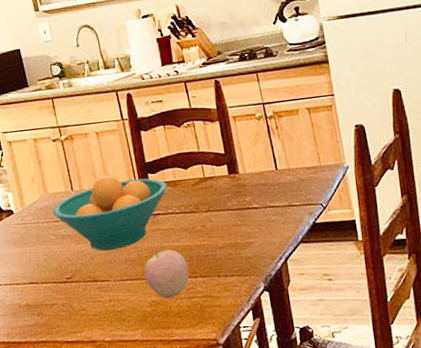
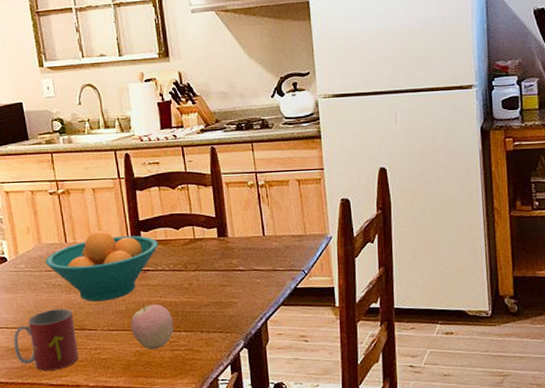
mug: none [24,260,93,328] -> present [14,309,79,371]

